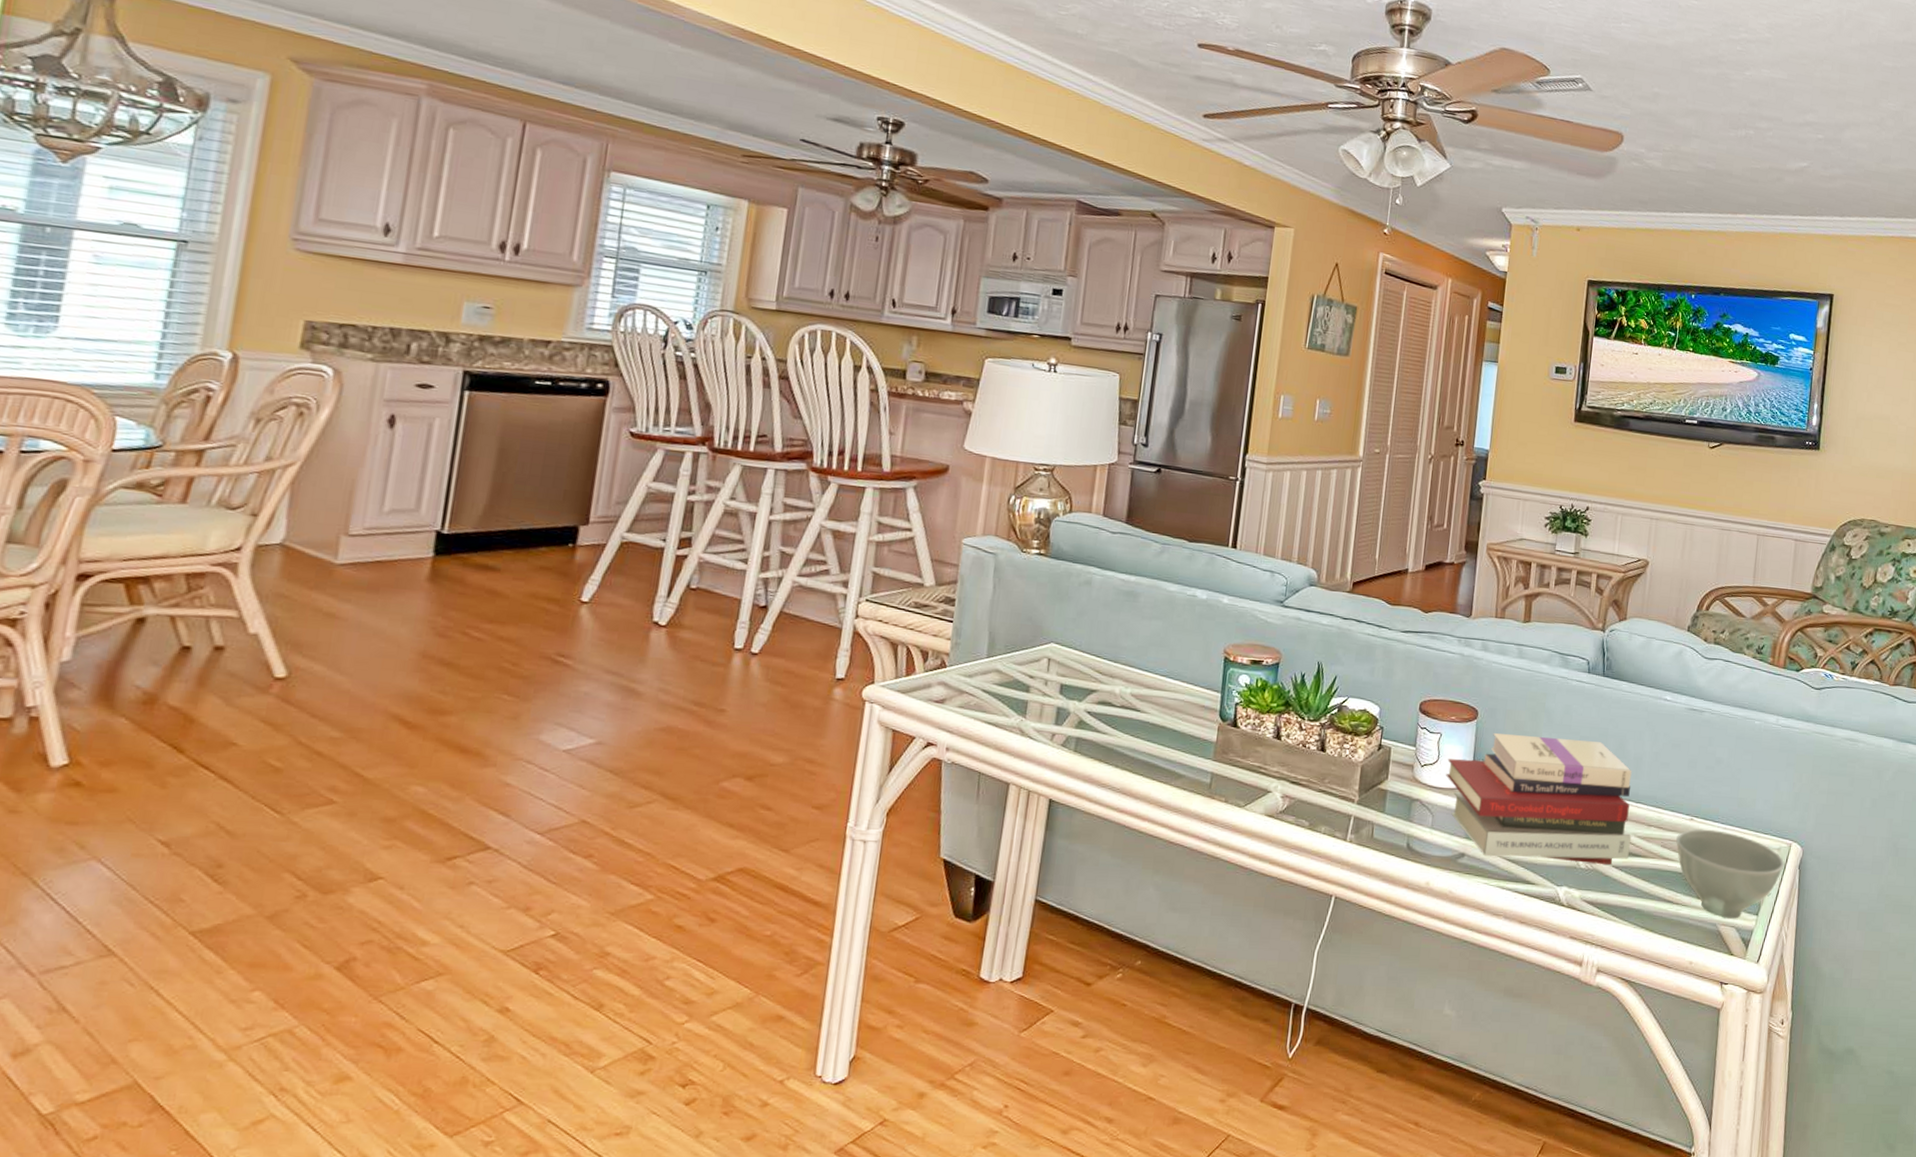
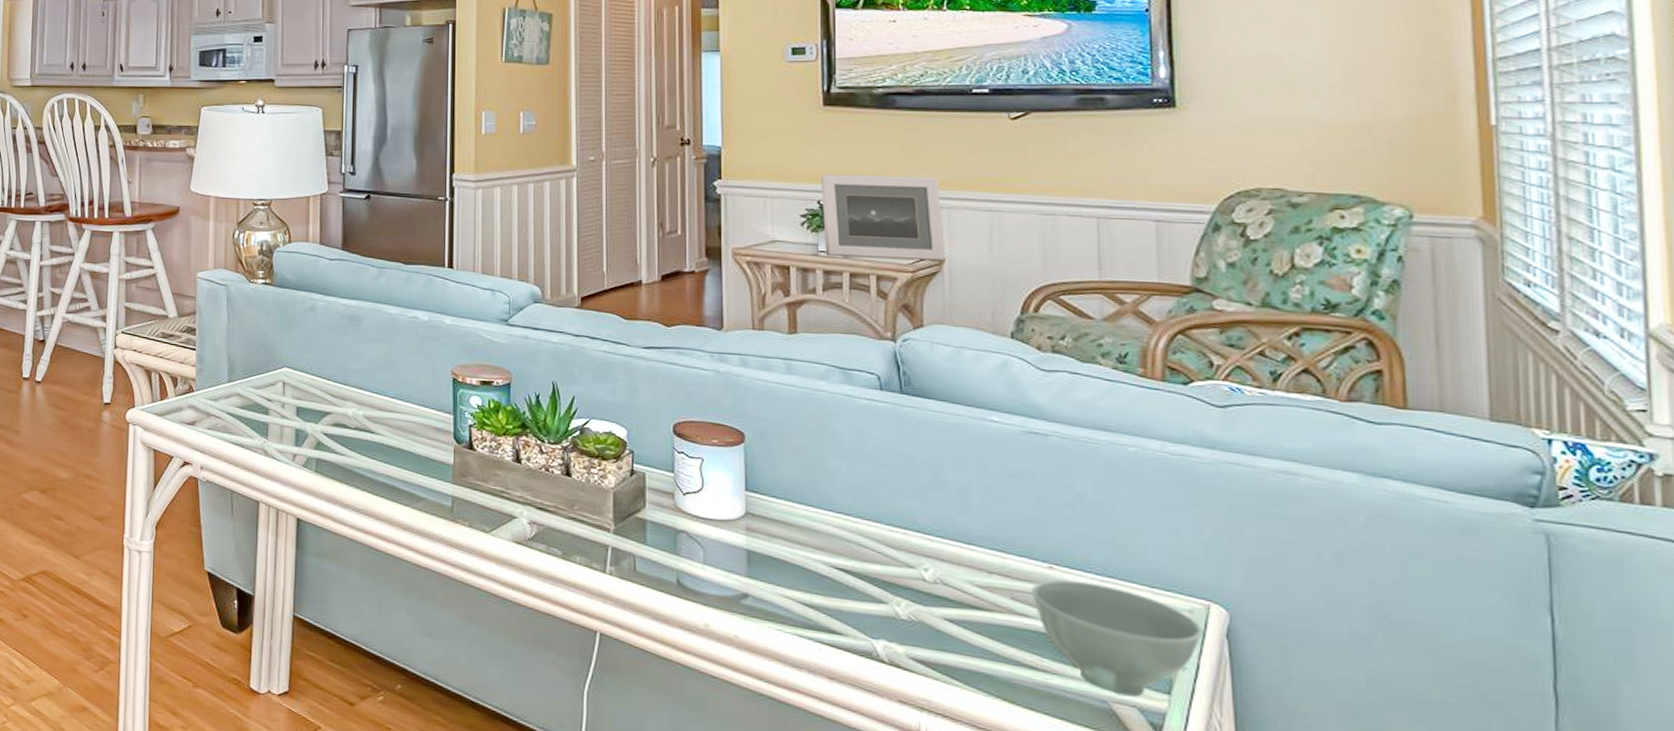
books: present [1446,733,1632,865] -> none [714,459,967,617]
picture frame: none [1560,482,1653,565] -> present [821,174,945,262]

